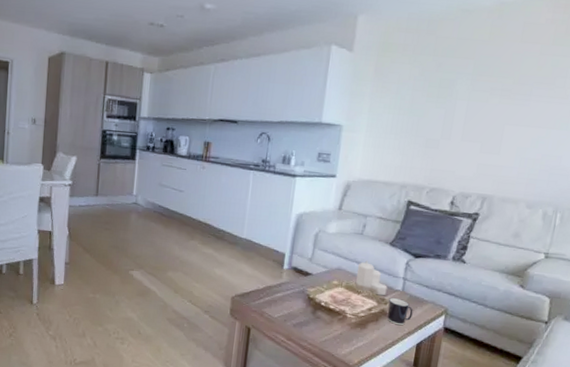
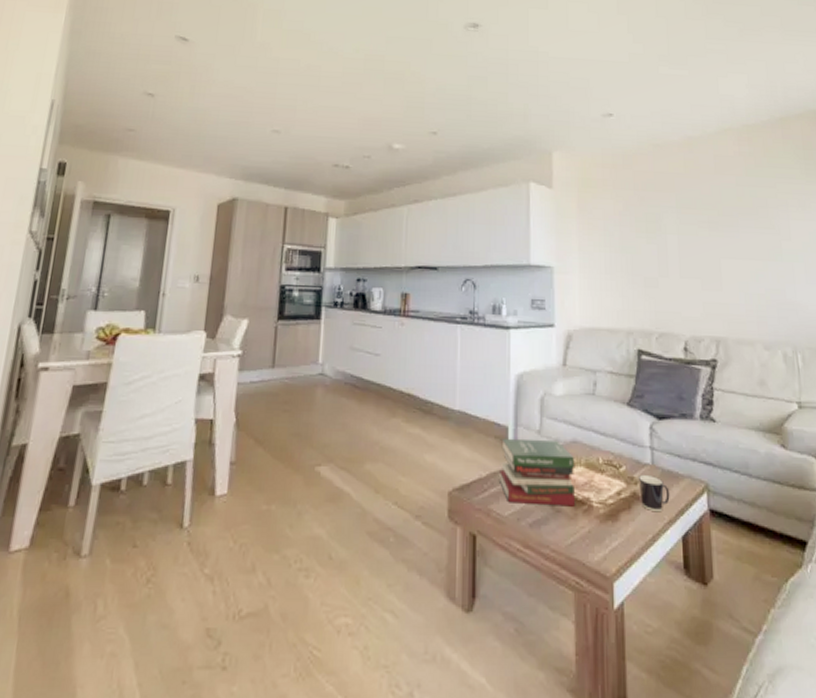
books: none [273,261,338,316] -> present [500,438,576,507]
candle: present [355,260,388,296] -> none [595,427,634,473]

